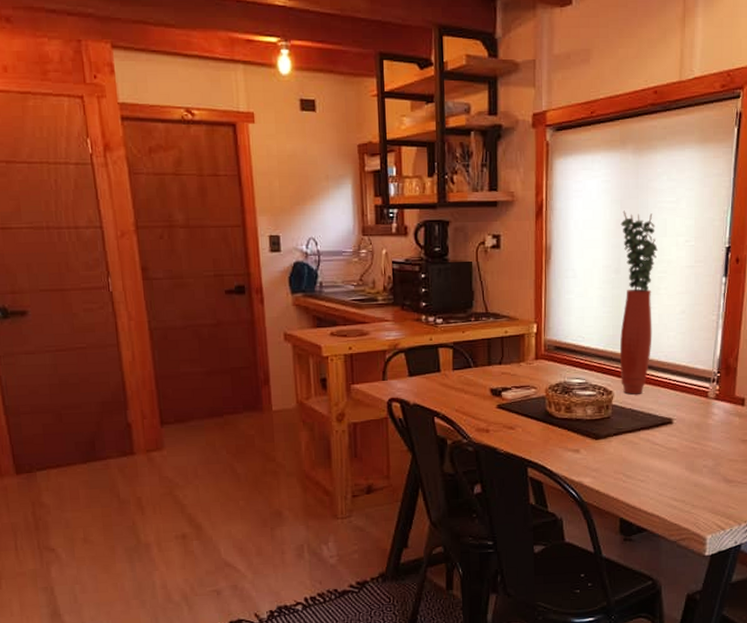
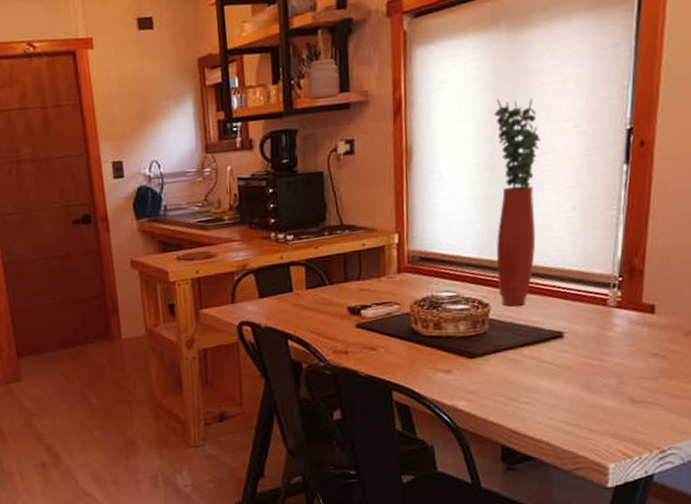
jar: none [459,154,489,195] -> present [307,54,339,100]

